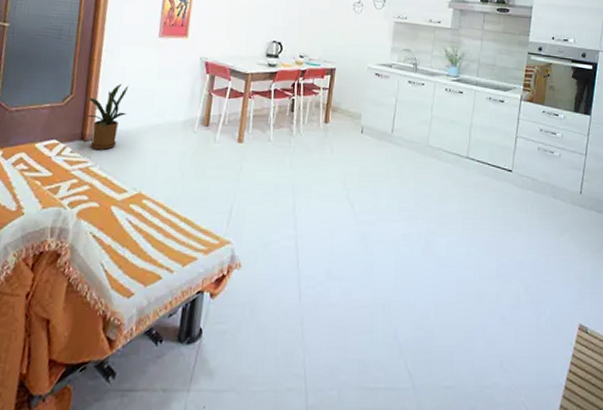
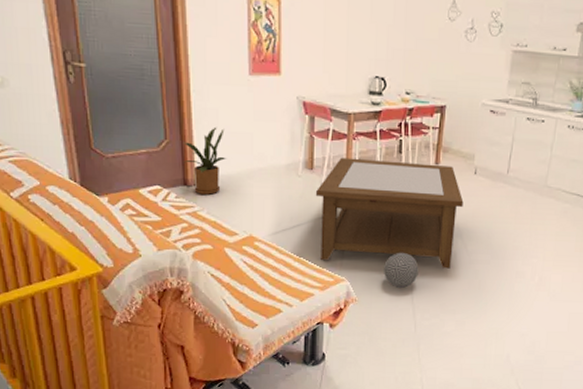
coffee table: none [208,115,351,231] -> present [315,157,464,269]
decorative ball: none [270,212,306,251] -> present [384,252,419,288]

